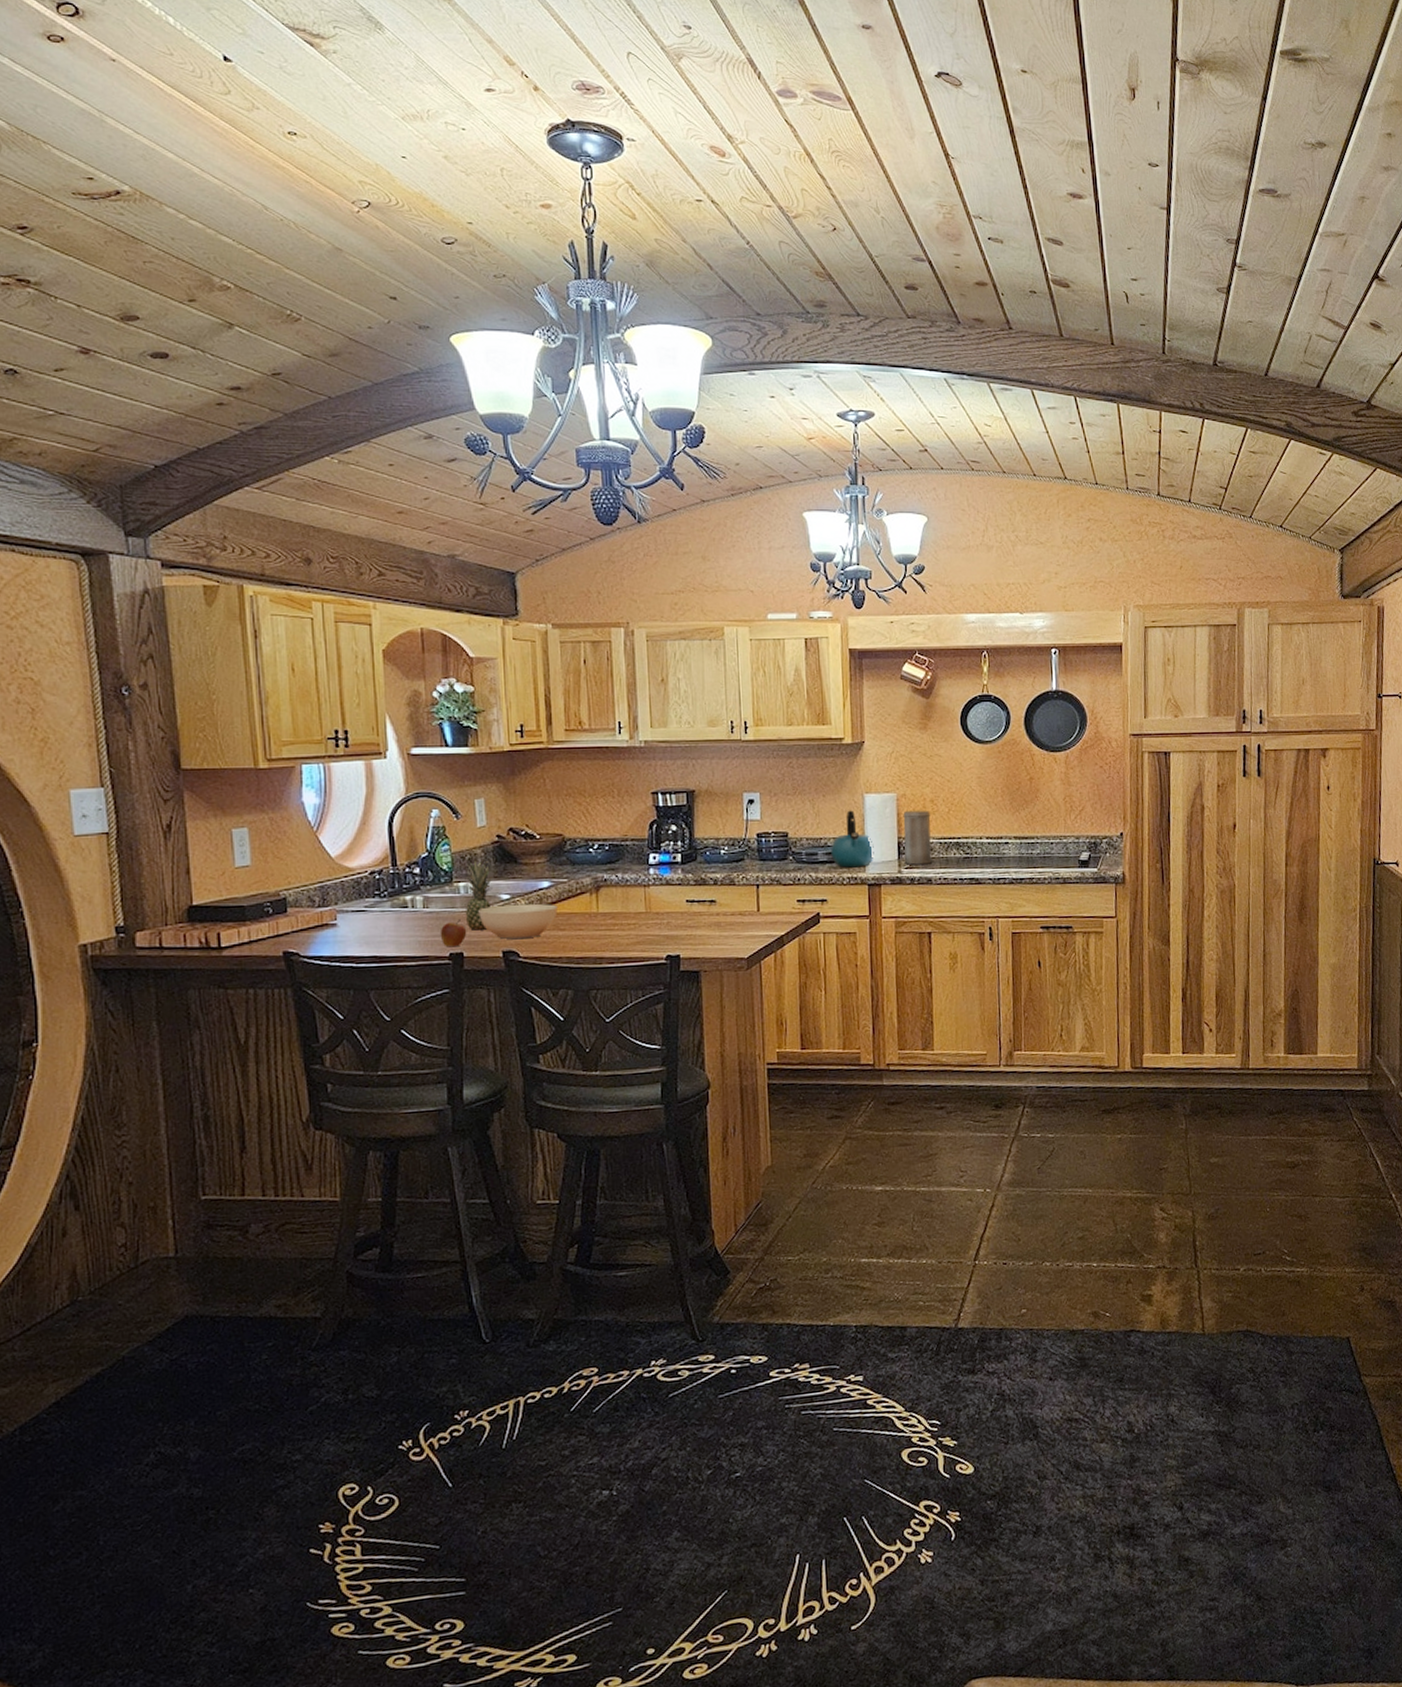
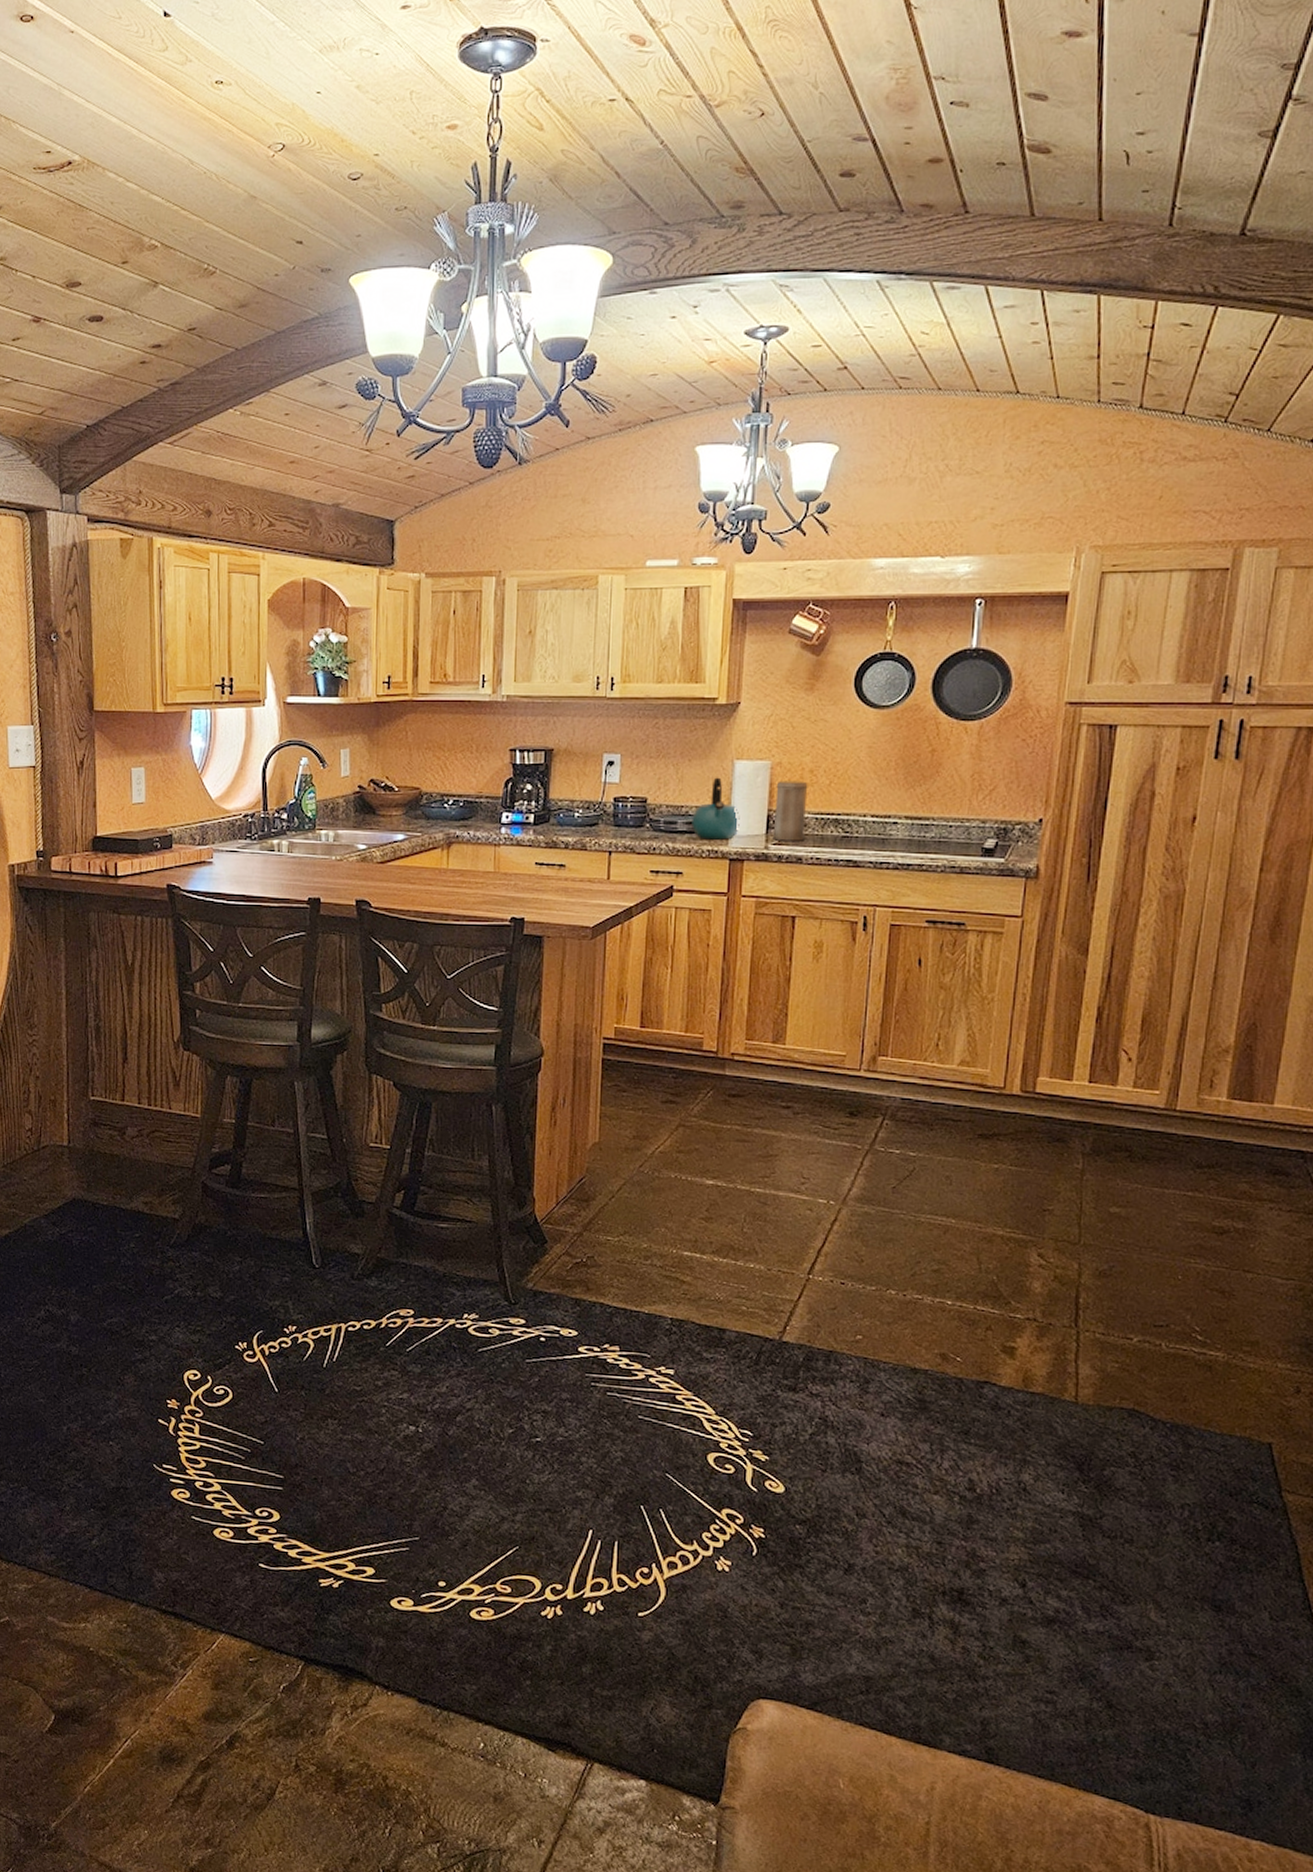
fruit: present [440,920,467,948] -> none [301,866,325,892]
fruit: present [465,860,493,931] -> none [324,809,353,878]
bowl: present [478,903,559,939] -> none [336,854,411,889]

